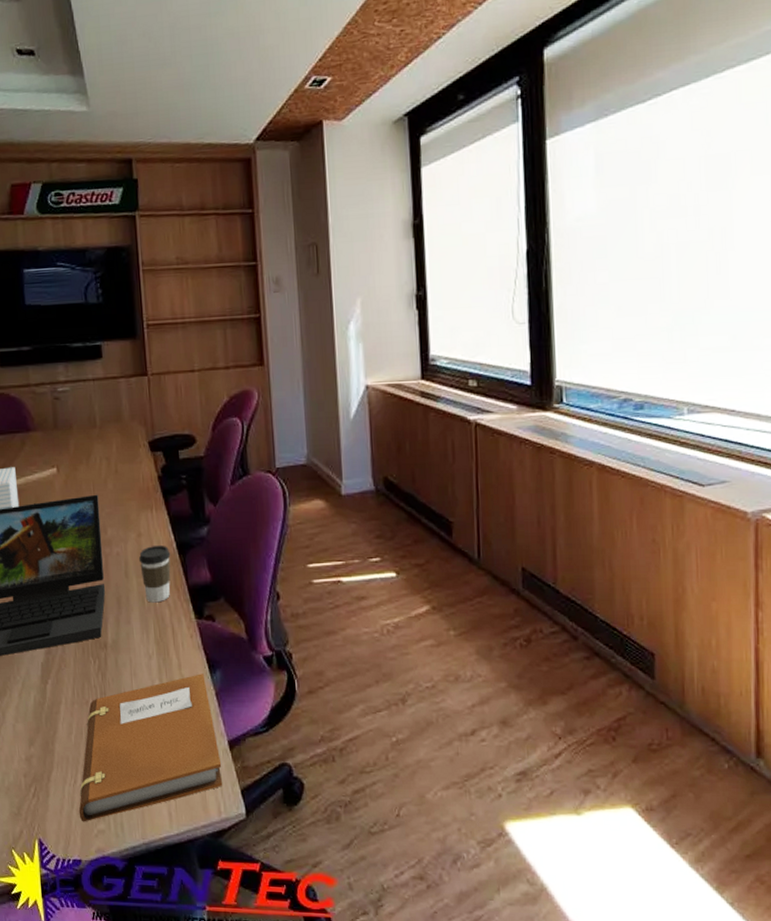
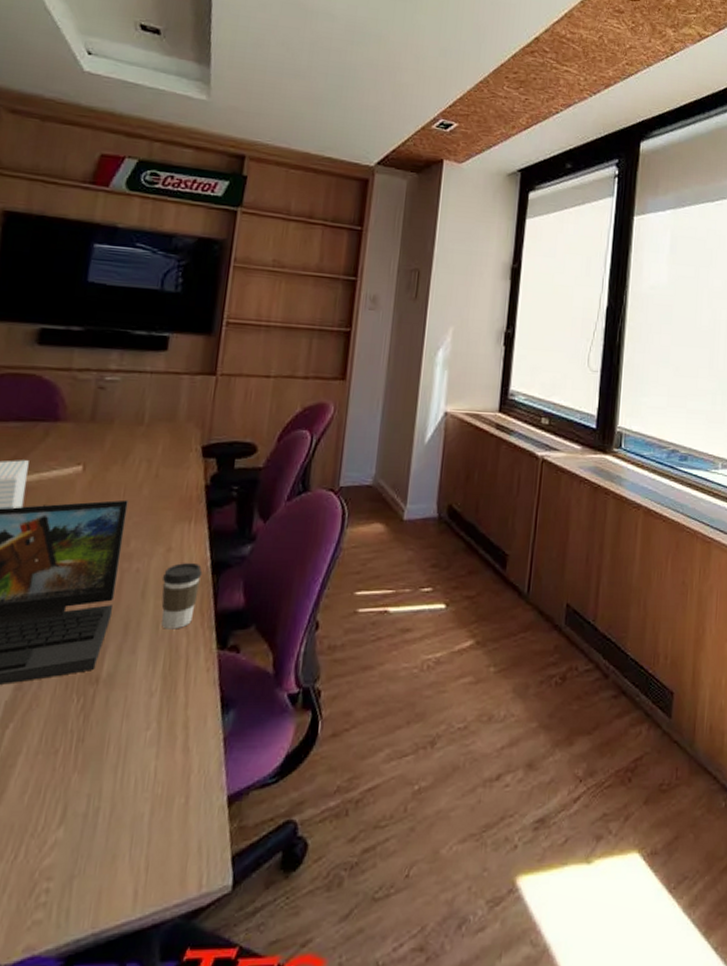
notebook: present [78,674,223,822] -> none [10,714,215,912]

